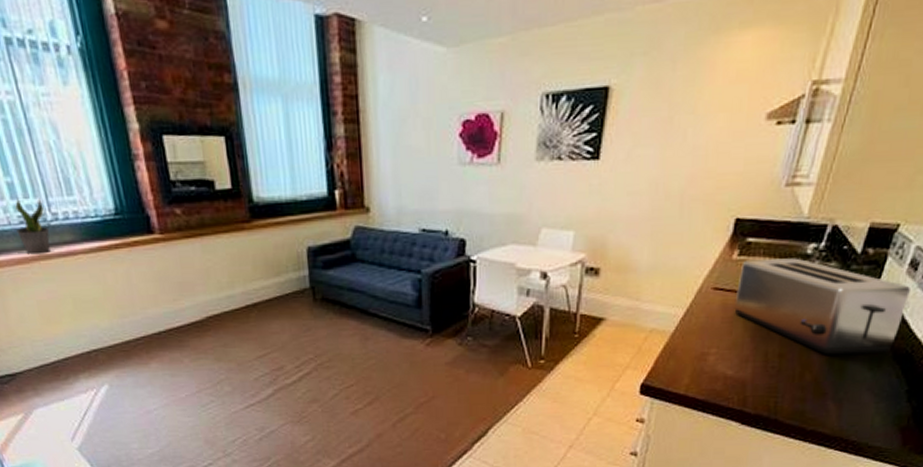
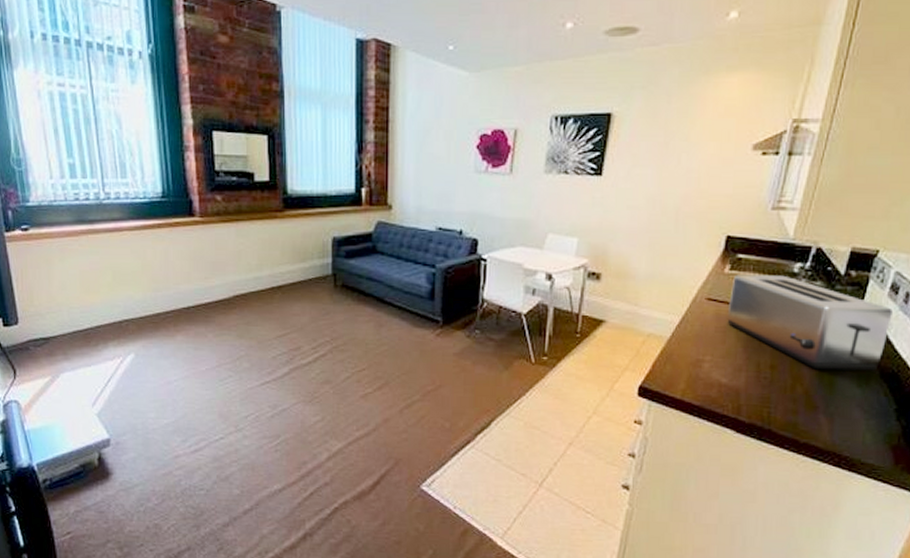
potted plant: present [15,197,51,256] -> none [71,177,101,230]

